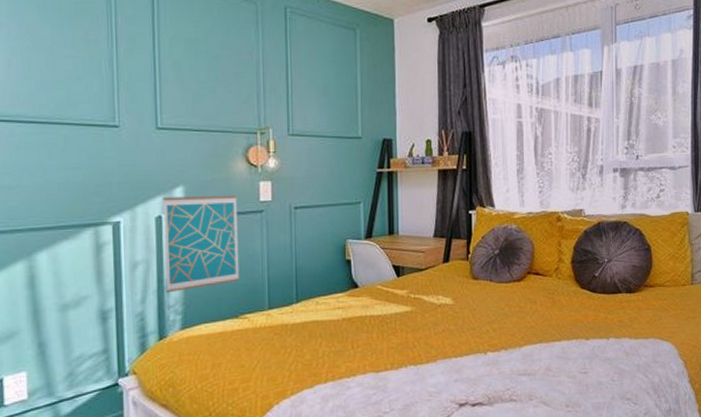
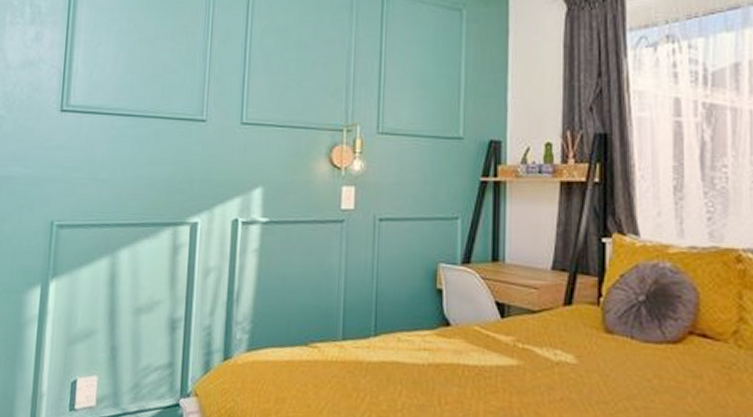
wall art: present [163,196,240,293] -> none [235,198,317,307]

